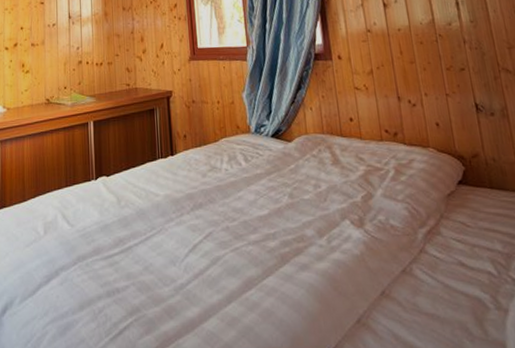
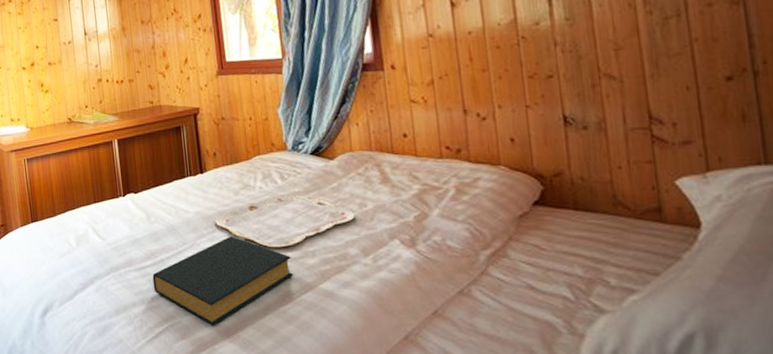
hardback book: none [119,219,256,318] -> present [152,236,294,326]
serving tray: none [183,176,311,231] -> present [215,194,355,248]

